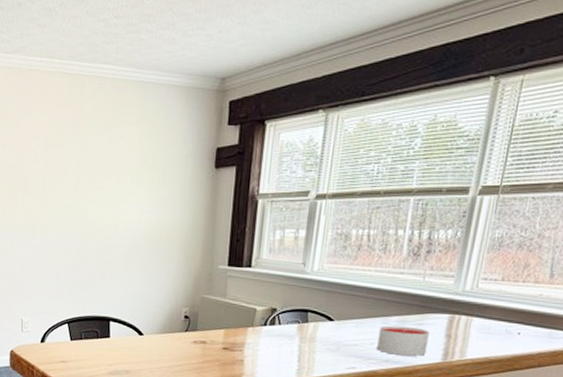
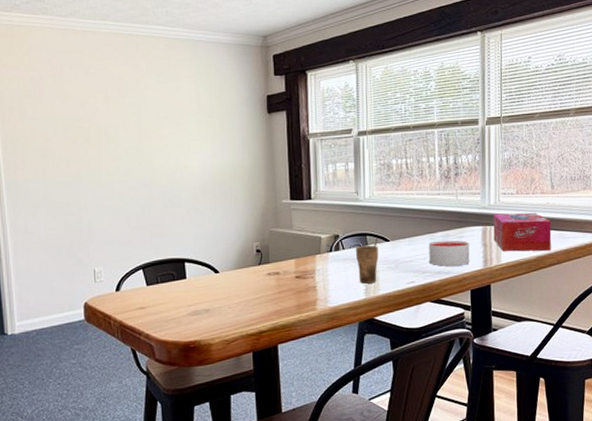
cup: none [292,316,322,364] -> present [355,238,379,284]
tissue box: none [461,301,540,351] -> present [493,212,552,252]

